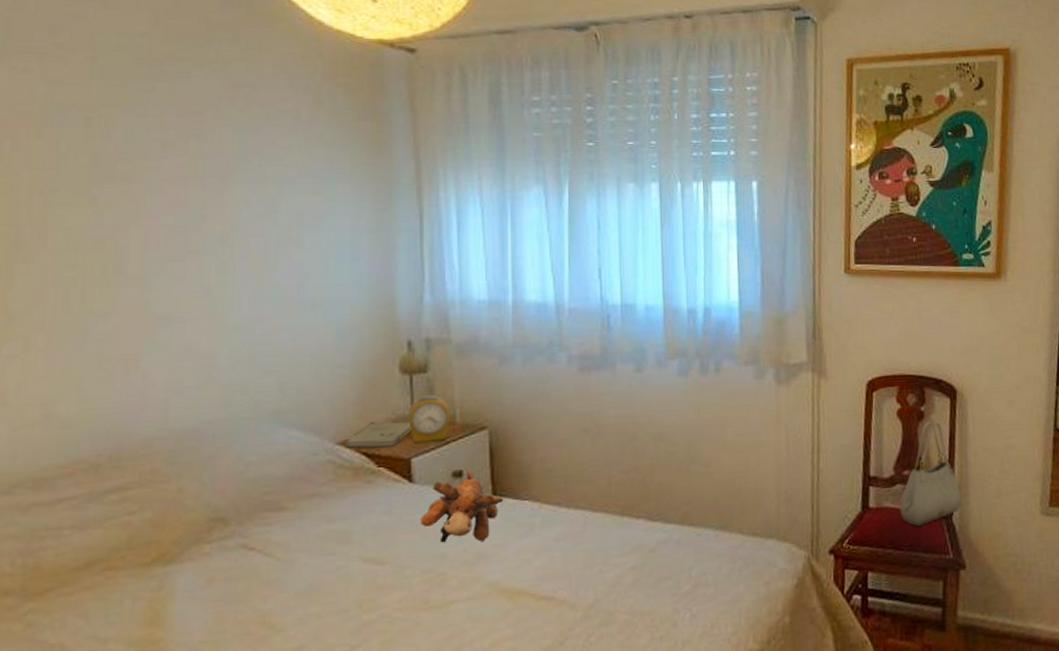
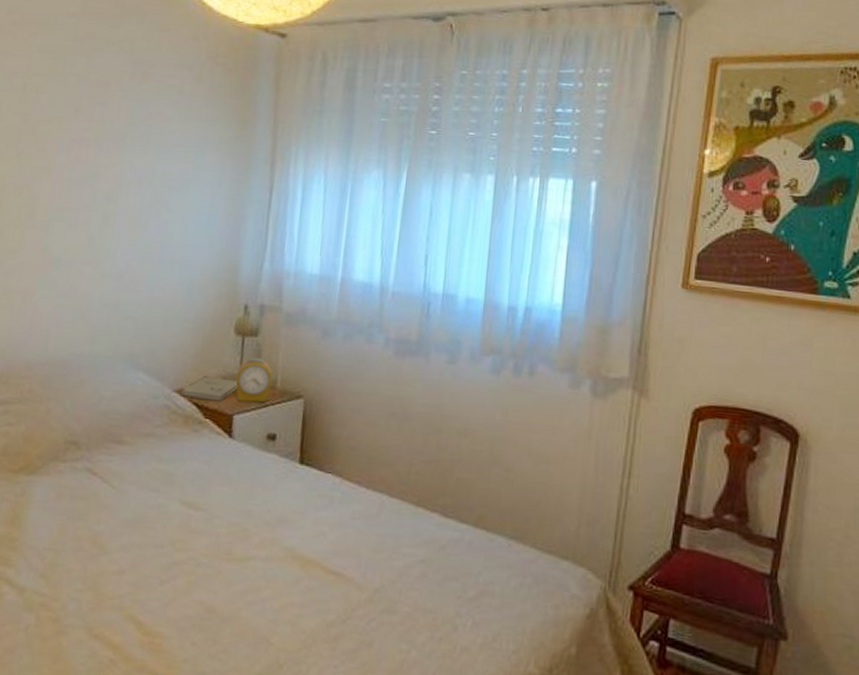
stuffed animal: present [420,469,504,543] -> none [233,434,309,506]
handbag: present [900,420,961,527] -> none [715,463,791,581]

